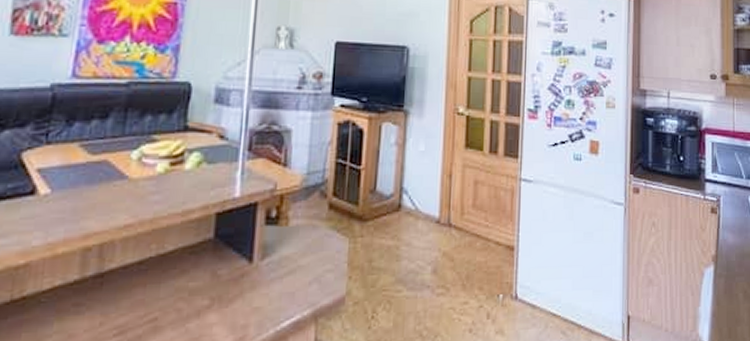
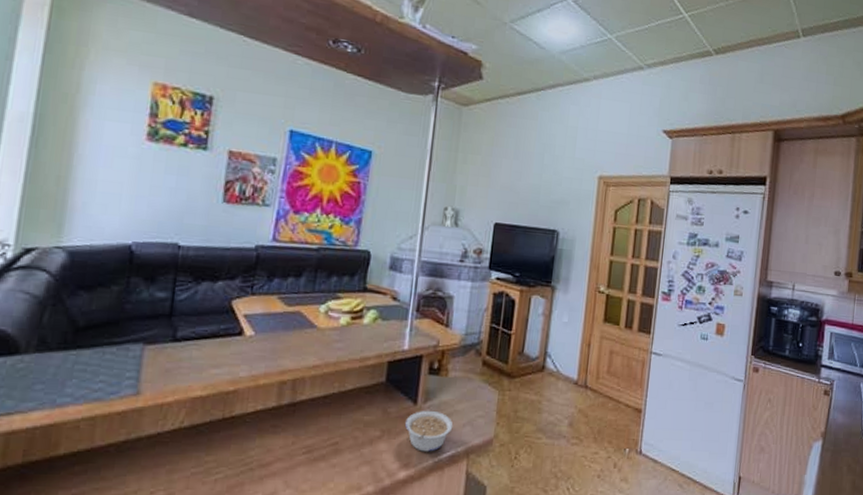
legume: none [239,268,297,320] -> present [405,410,453,452]

